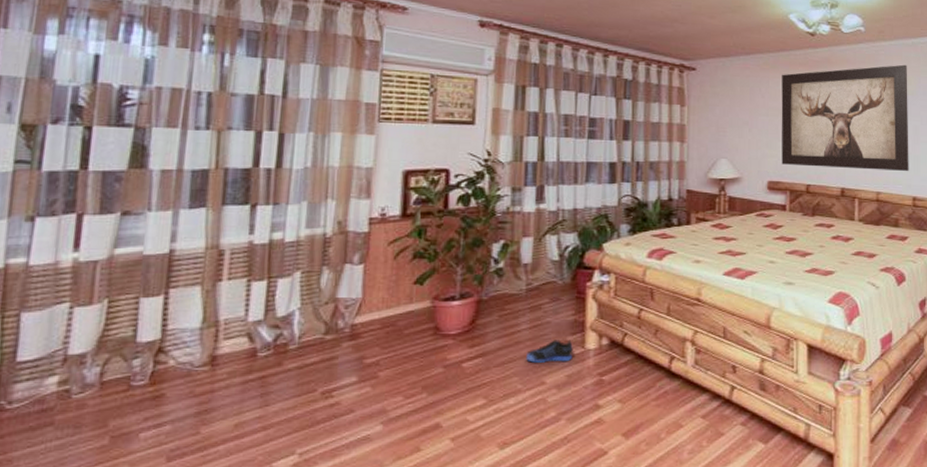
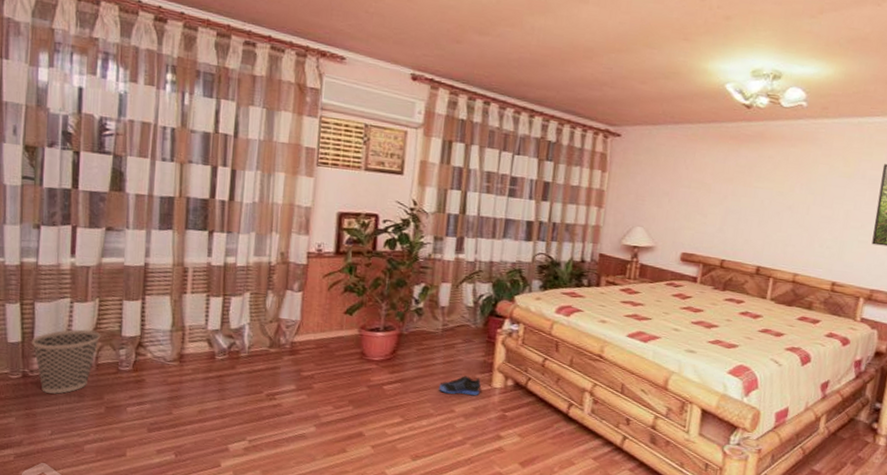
wastebasket: none [11,338,109,429] -> present [31,329,101,394]
wall art: present [781,64,909,171] -> none [698,145,849,256]

